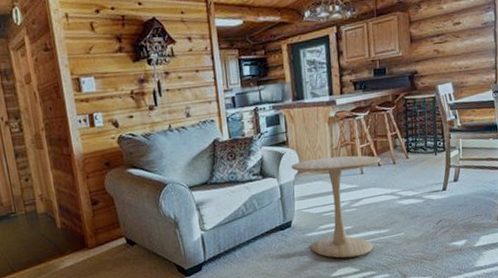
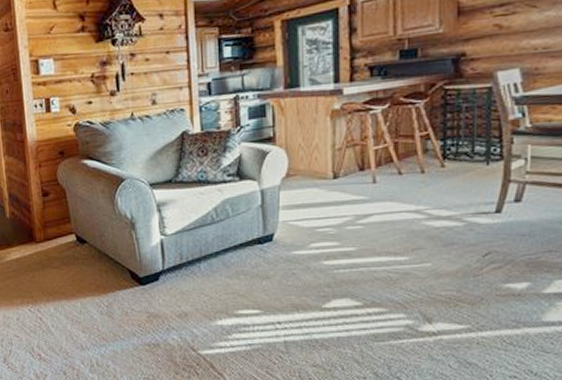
side table: present [291,155,381,258] -> none [277,159,403,287]

